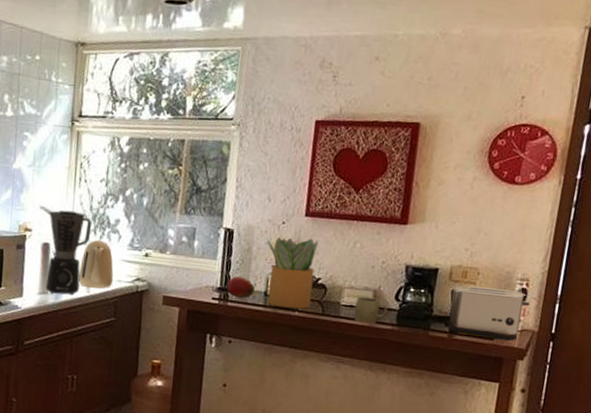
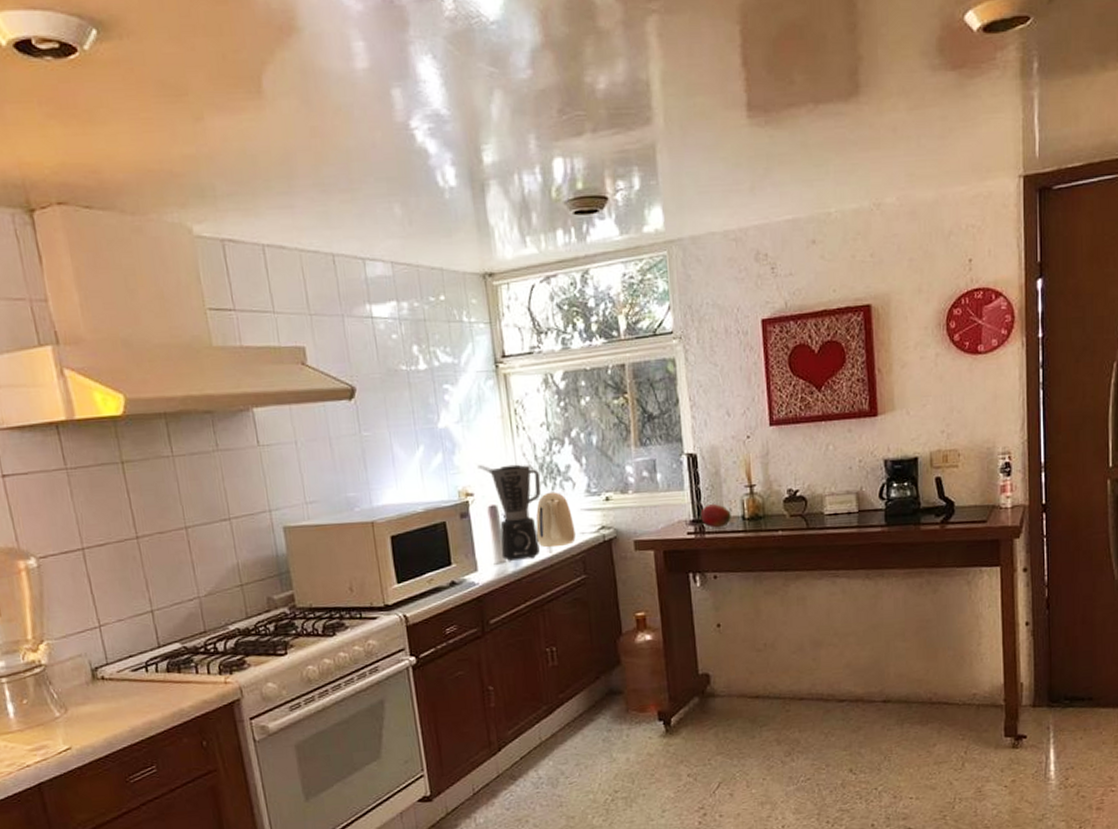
potted plant: present [266,237,319,309] -> none [734,448,793,530]
mug: present [354,296,388,325] -> none [839,500,874,531]
toaster: present [447,285,531,341] -> none [936,466,1016,523]

